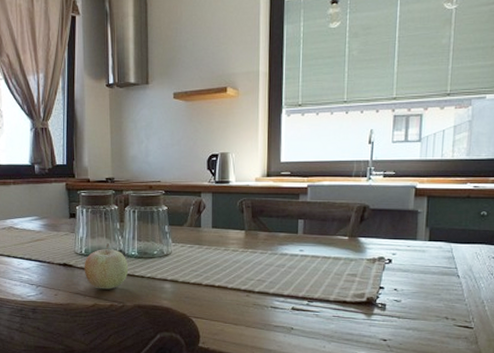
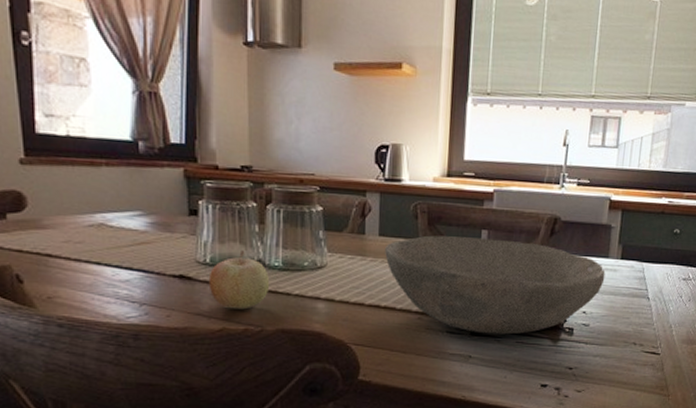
bowl: none [217,226,414,310] -> present [385,235,606,335]

